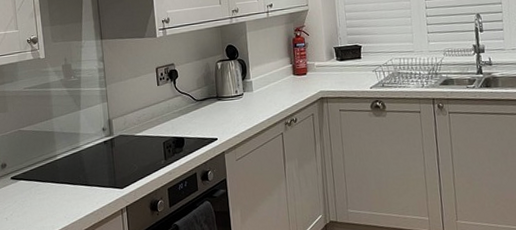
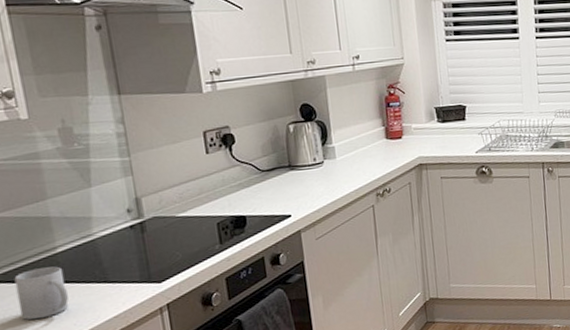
mug: none [30,170,63,211] -> present [14,266,69,320]

